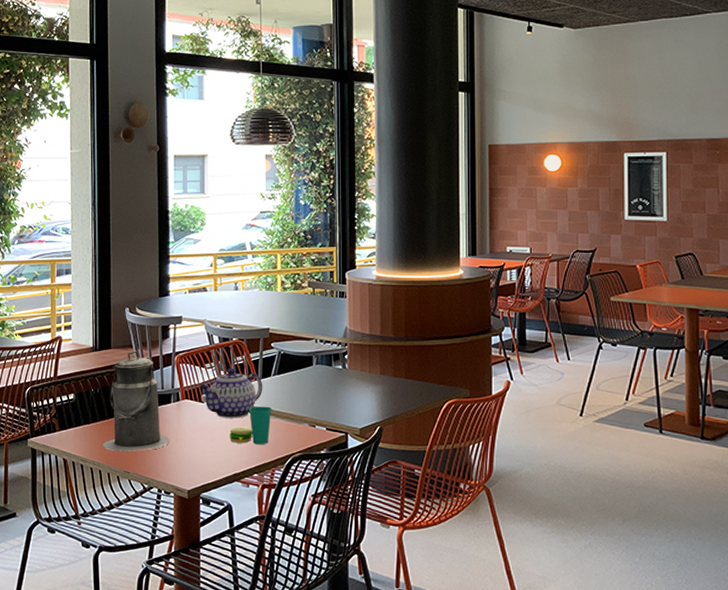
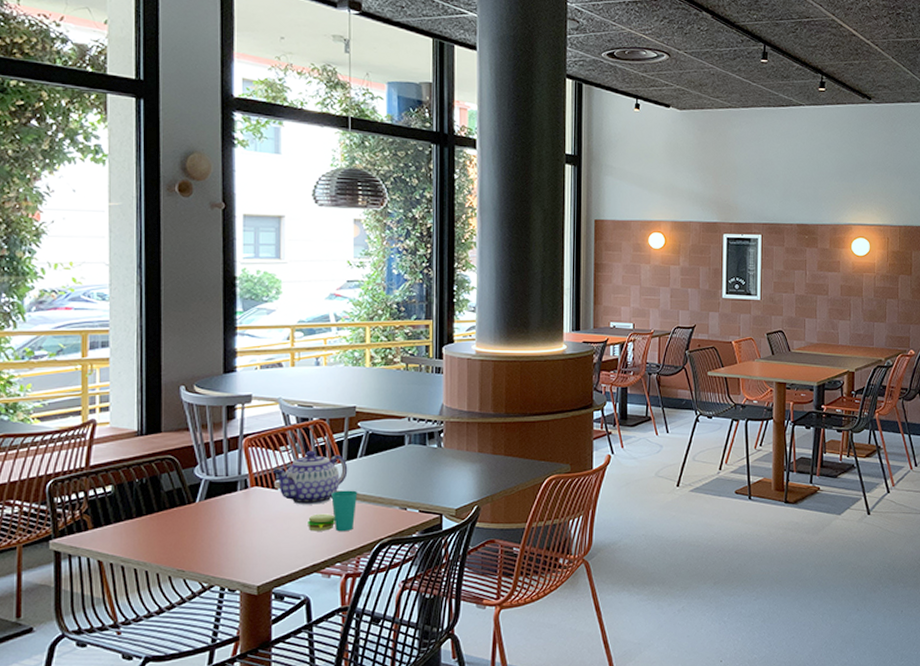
canister: present [102,350,169,452] -> none [149,434,235,548]

